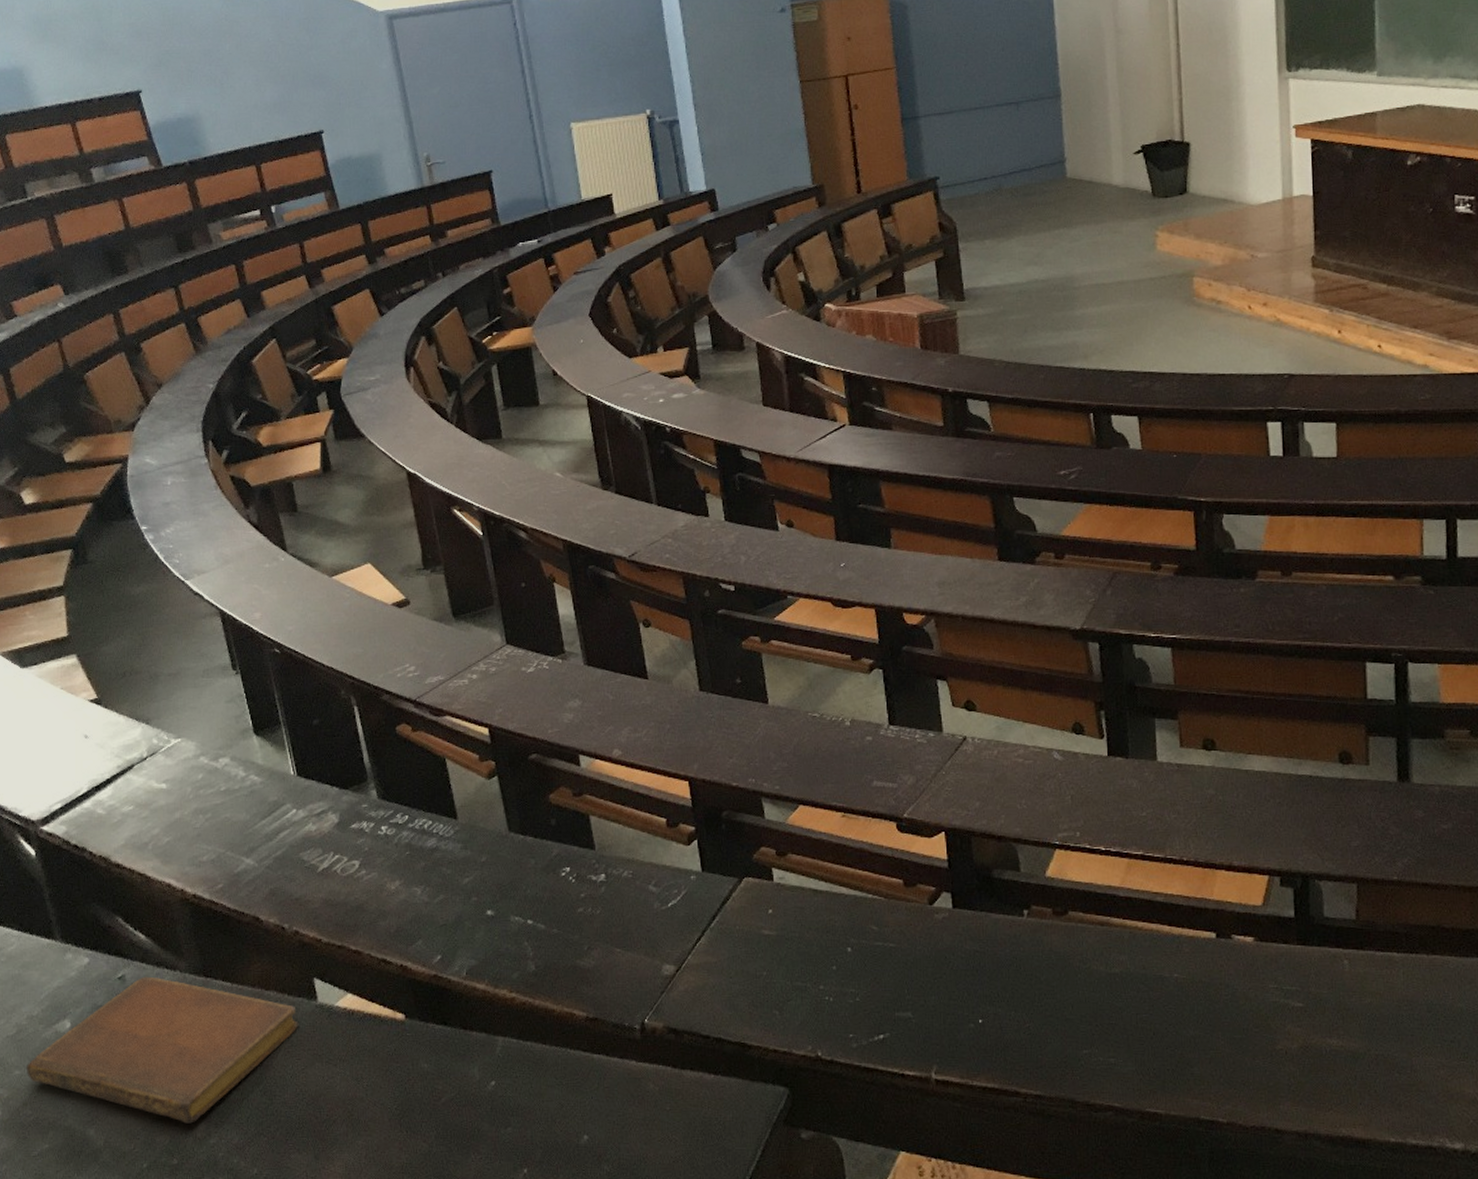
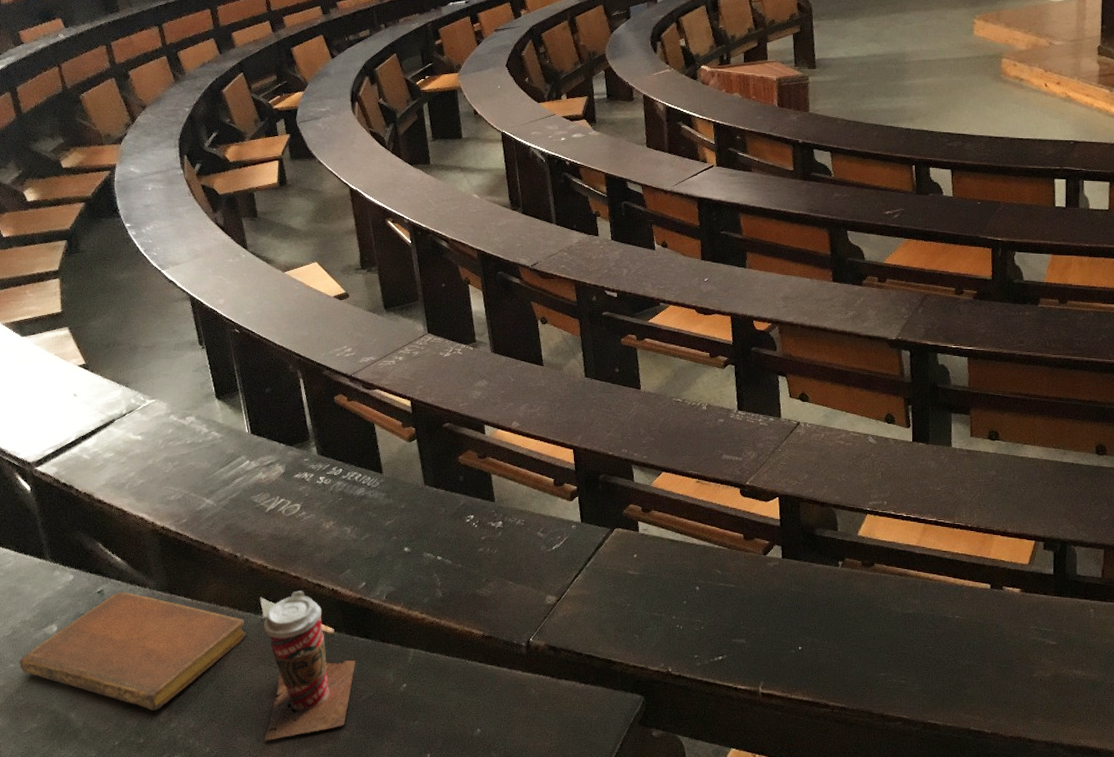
coffee cup: none [319,968,432,1158] -> present [264,590,355,741]

